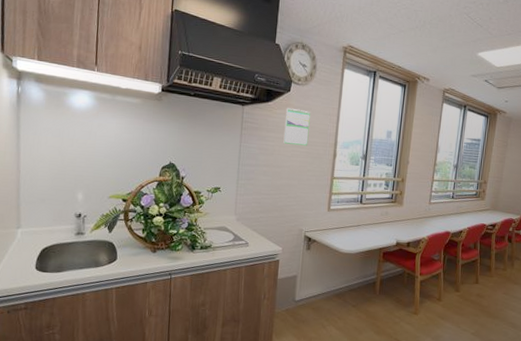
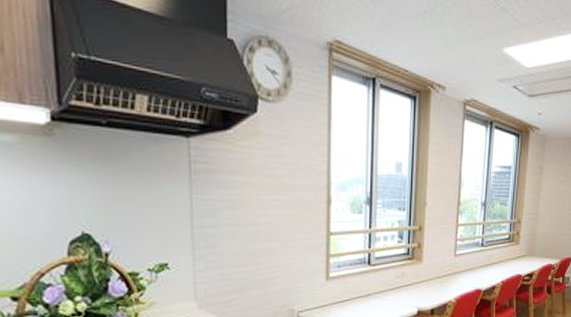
calendar: present [283,108,311,146] -> none [253,137,290,192]

